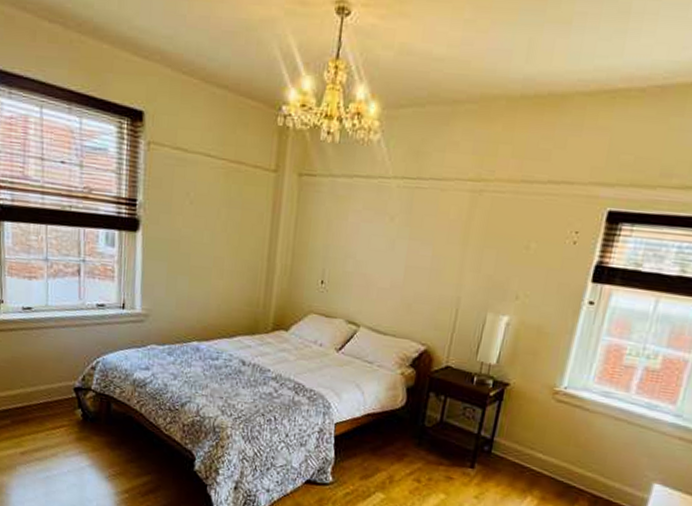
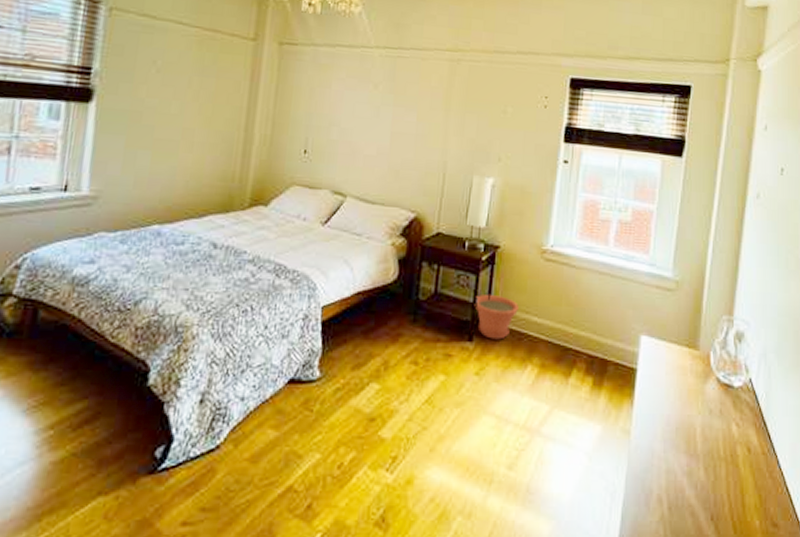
plant pot: none [478,427,524,470] -> present [474,295,519,340]

